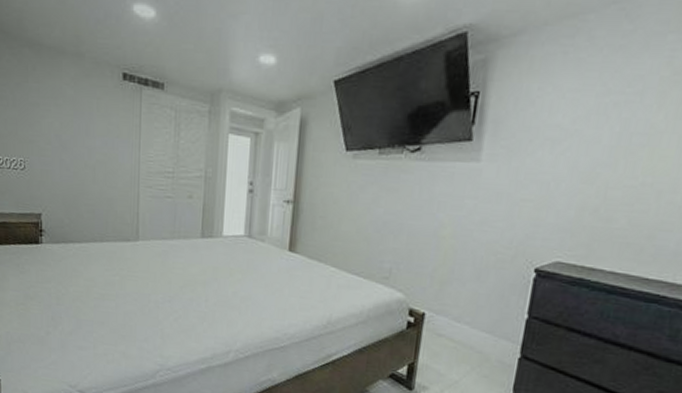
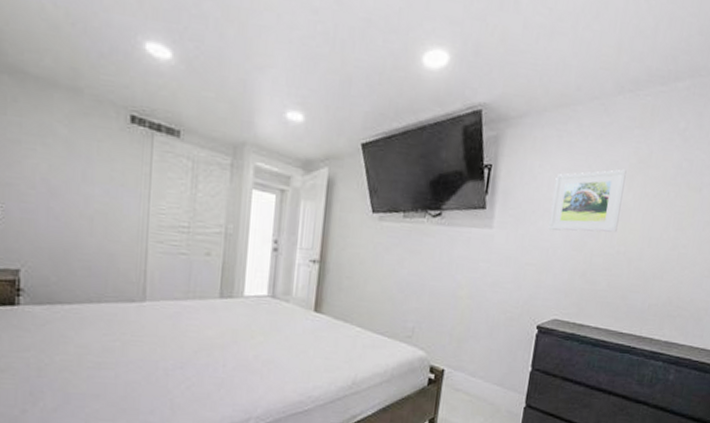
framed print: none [549,84,656,162] -> present [548,169,627,233]

